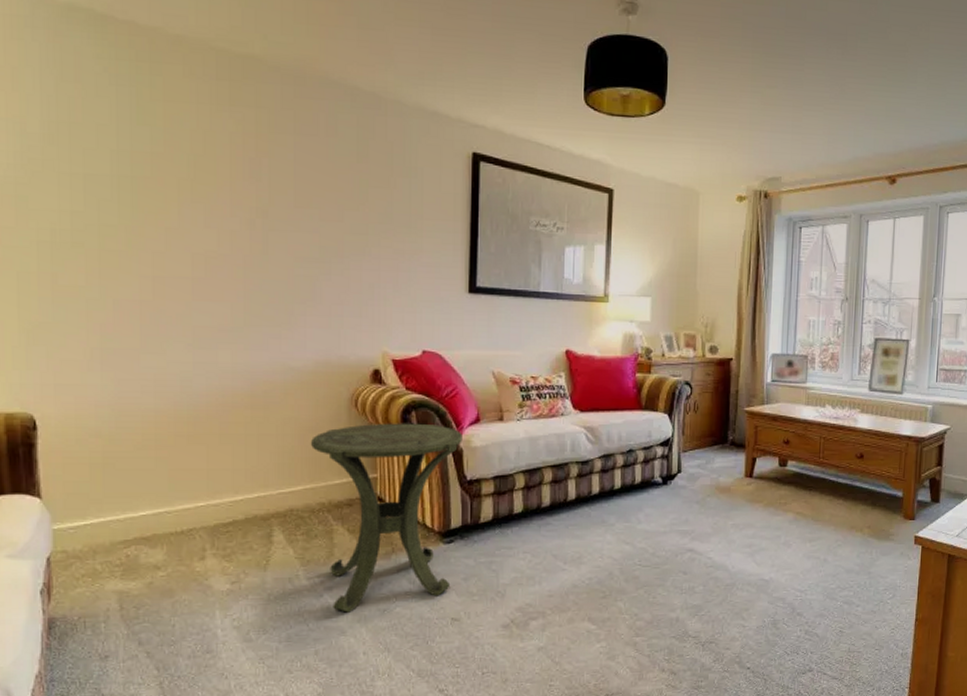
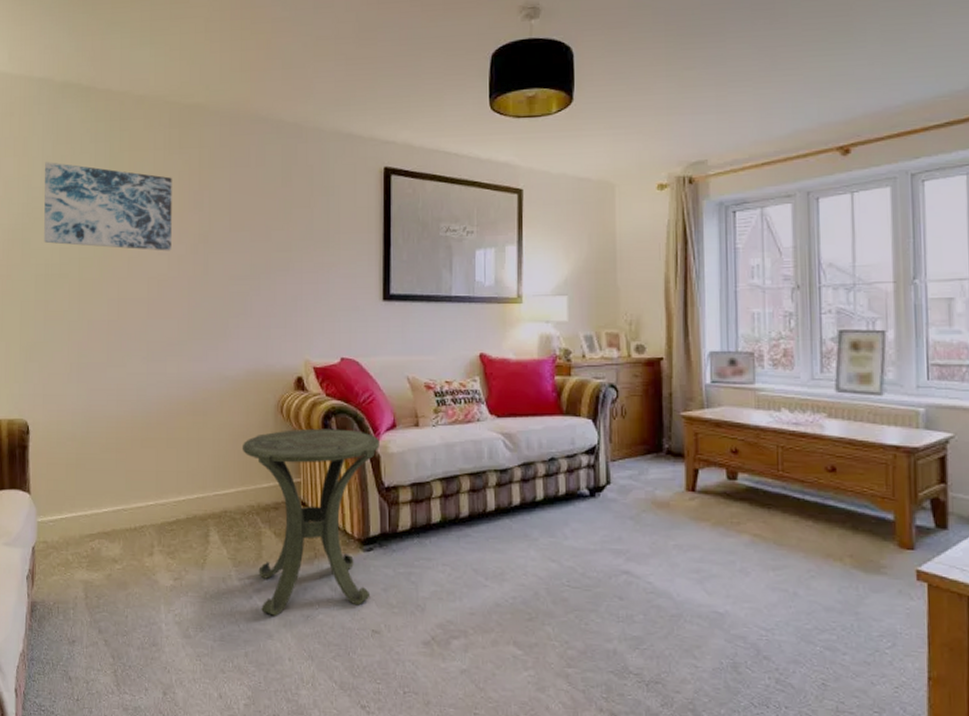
wall art: none [44,102,222,225] -> present [44,162,172,251]

